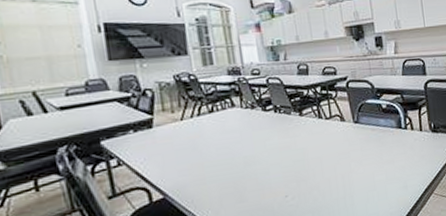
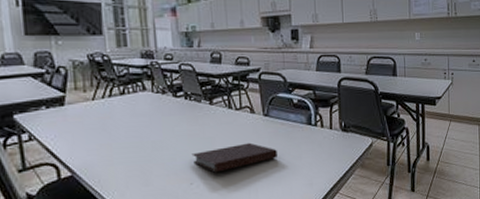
notebook: none [284,150,370,184] -> present [191,142,277,173]

